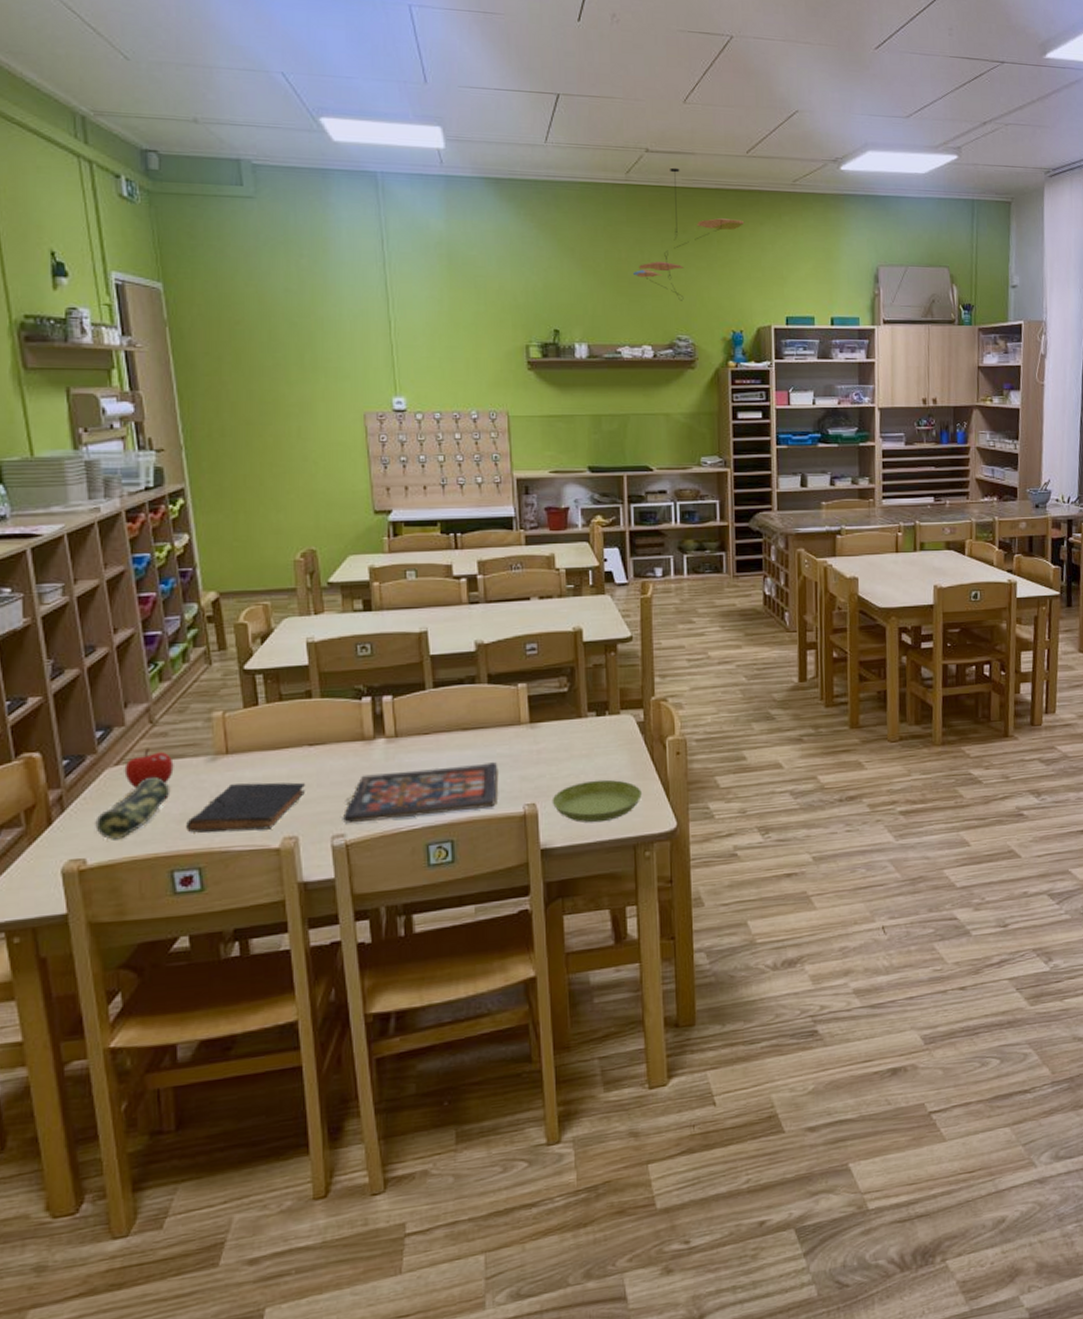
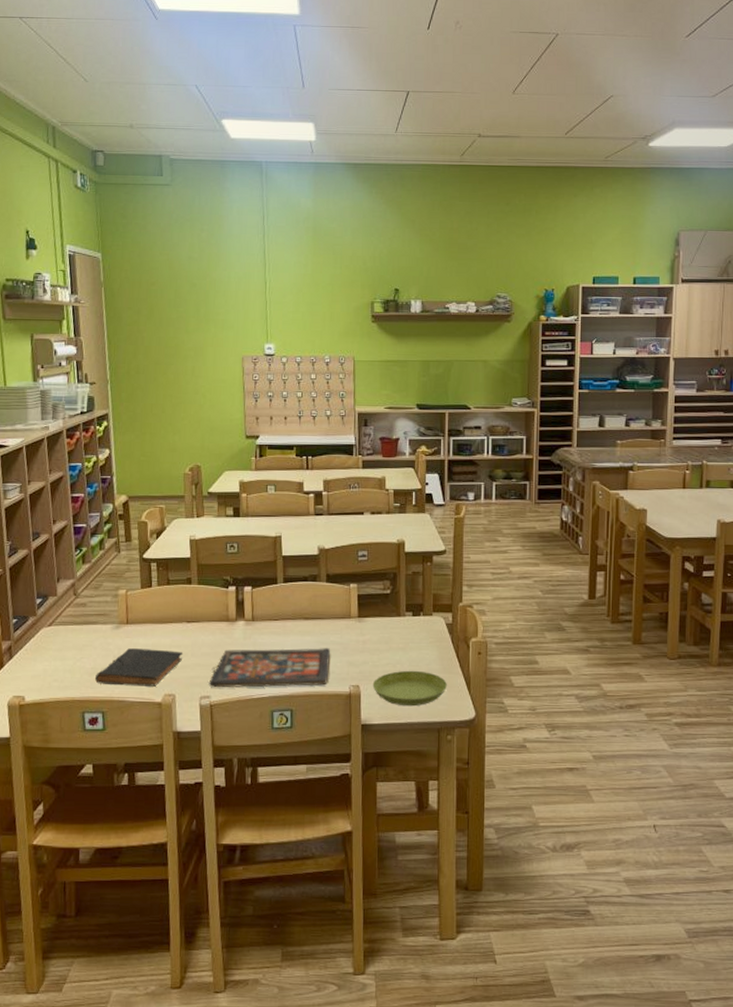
pencil case: present [95,776,170,840] -> none [32,637,86,684]
fruit: present [124,748,174,789] -> none [54,614,89,645]
ceiling mobile: present [633,167,745,301] -> none [463,149,561,264]

